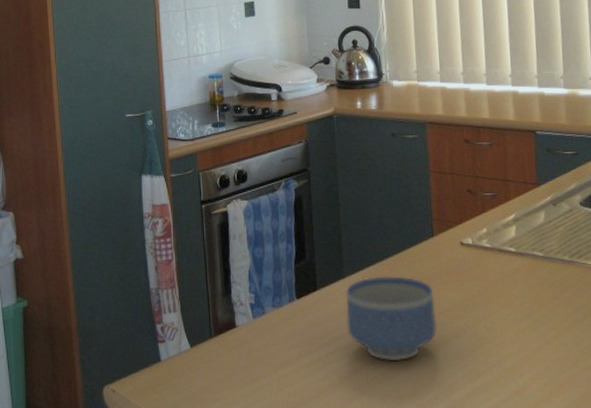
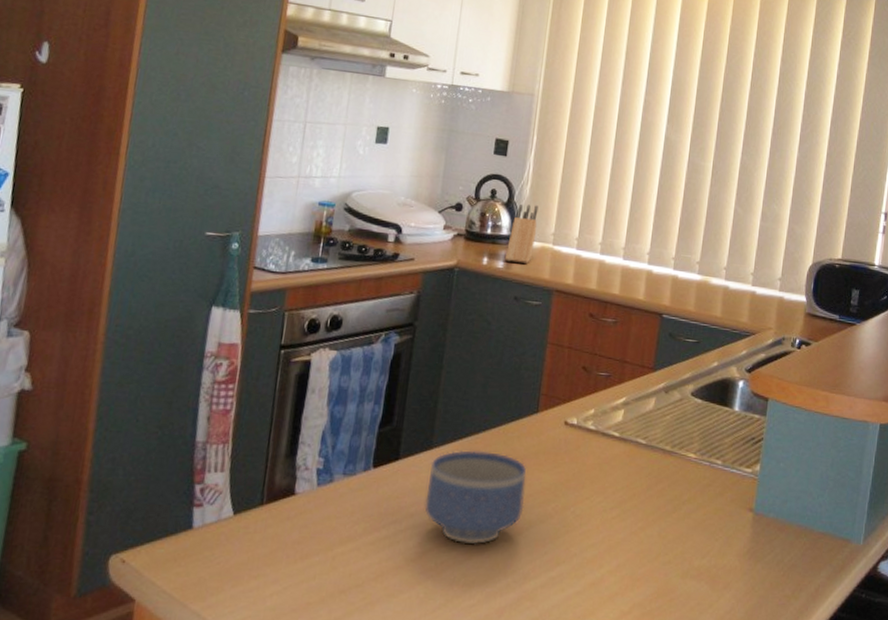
knife block: none [375,48,401,103] -> present [504,203,539,264]

